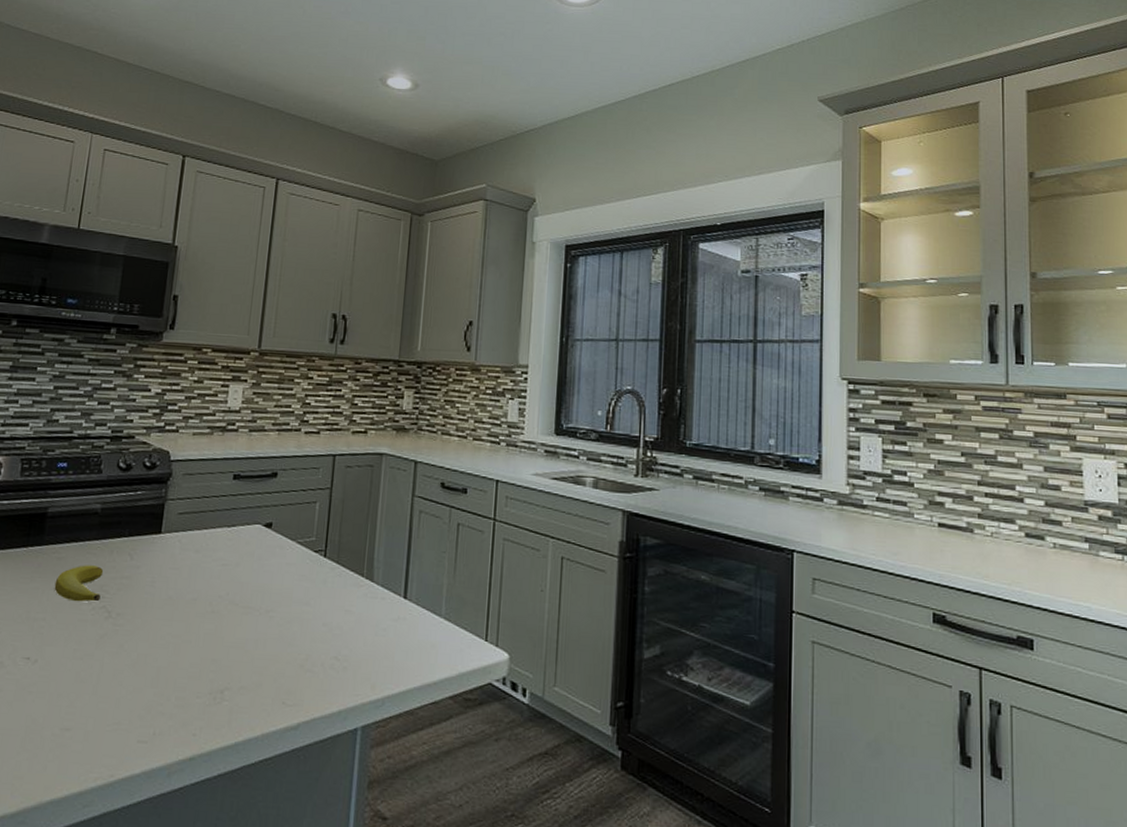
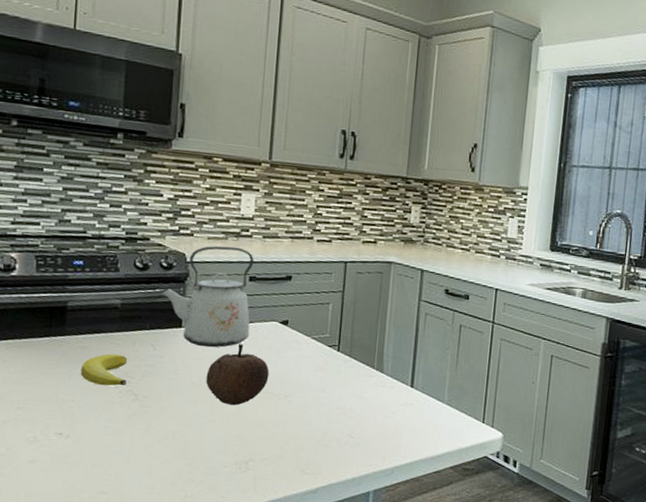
kettle: none [141,442,239,556] -> present [160,246,254,348]
fruit: none [182,551,251,623] -> present [206,344,269,406]

